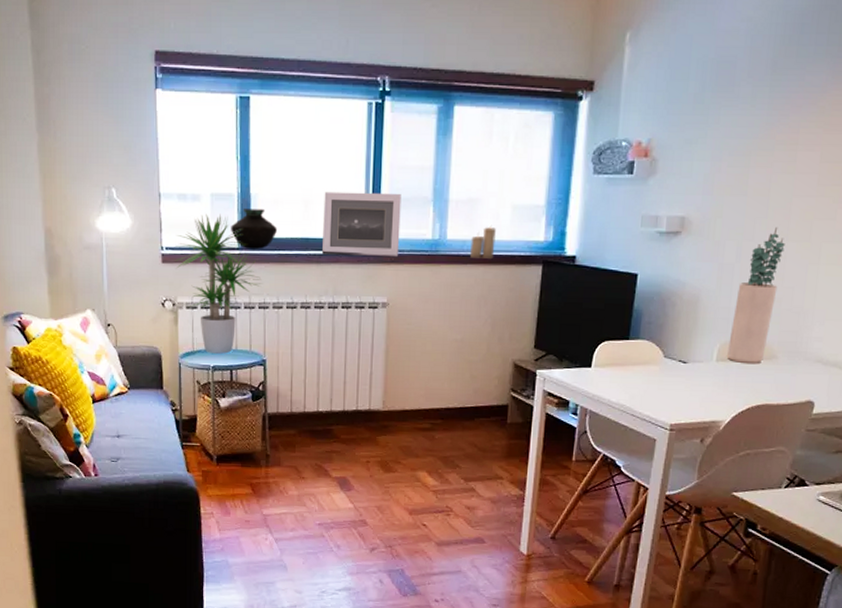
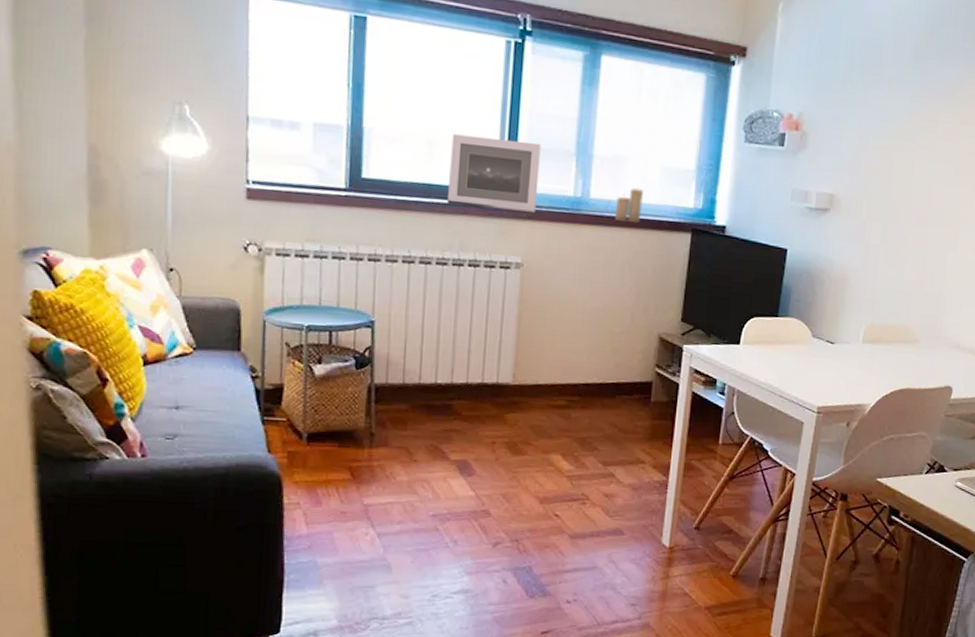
potted plant: present [175,213,263,354] -> none [264,145,374,312]
vase: present [231,209,278,250] -> none [337,144,395,193]
vase: present [726,226,785,364] -> none [871,211,926,348]

